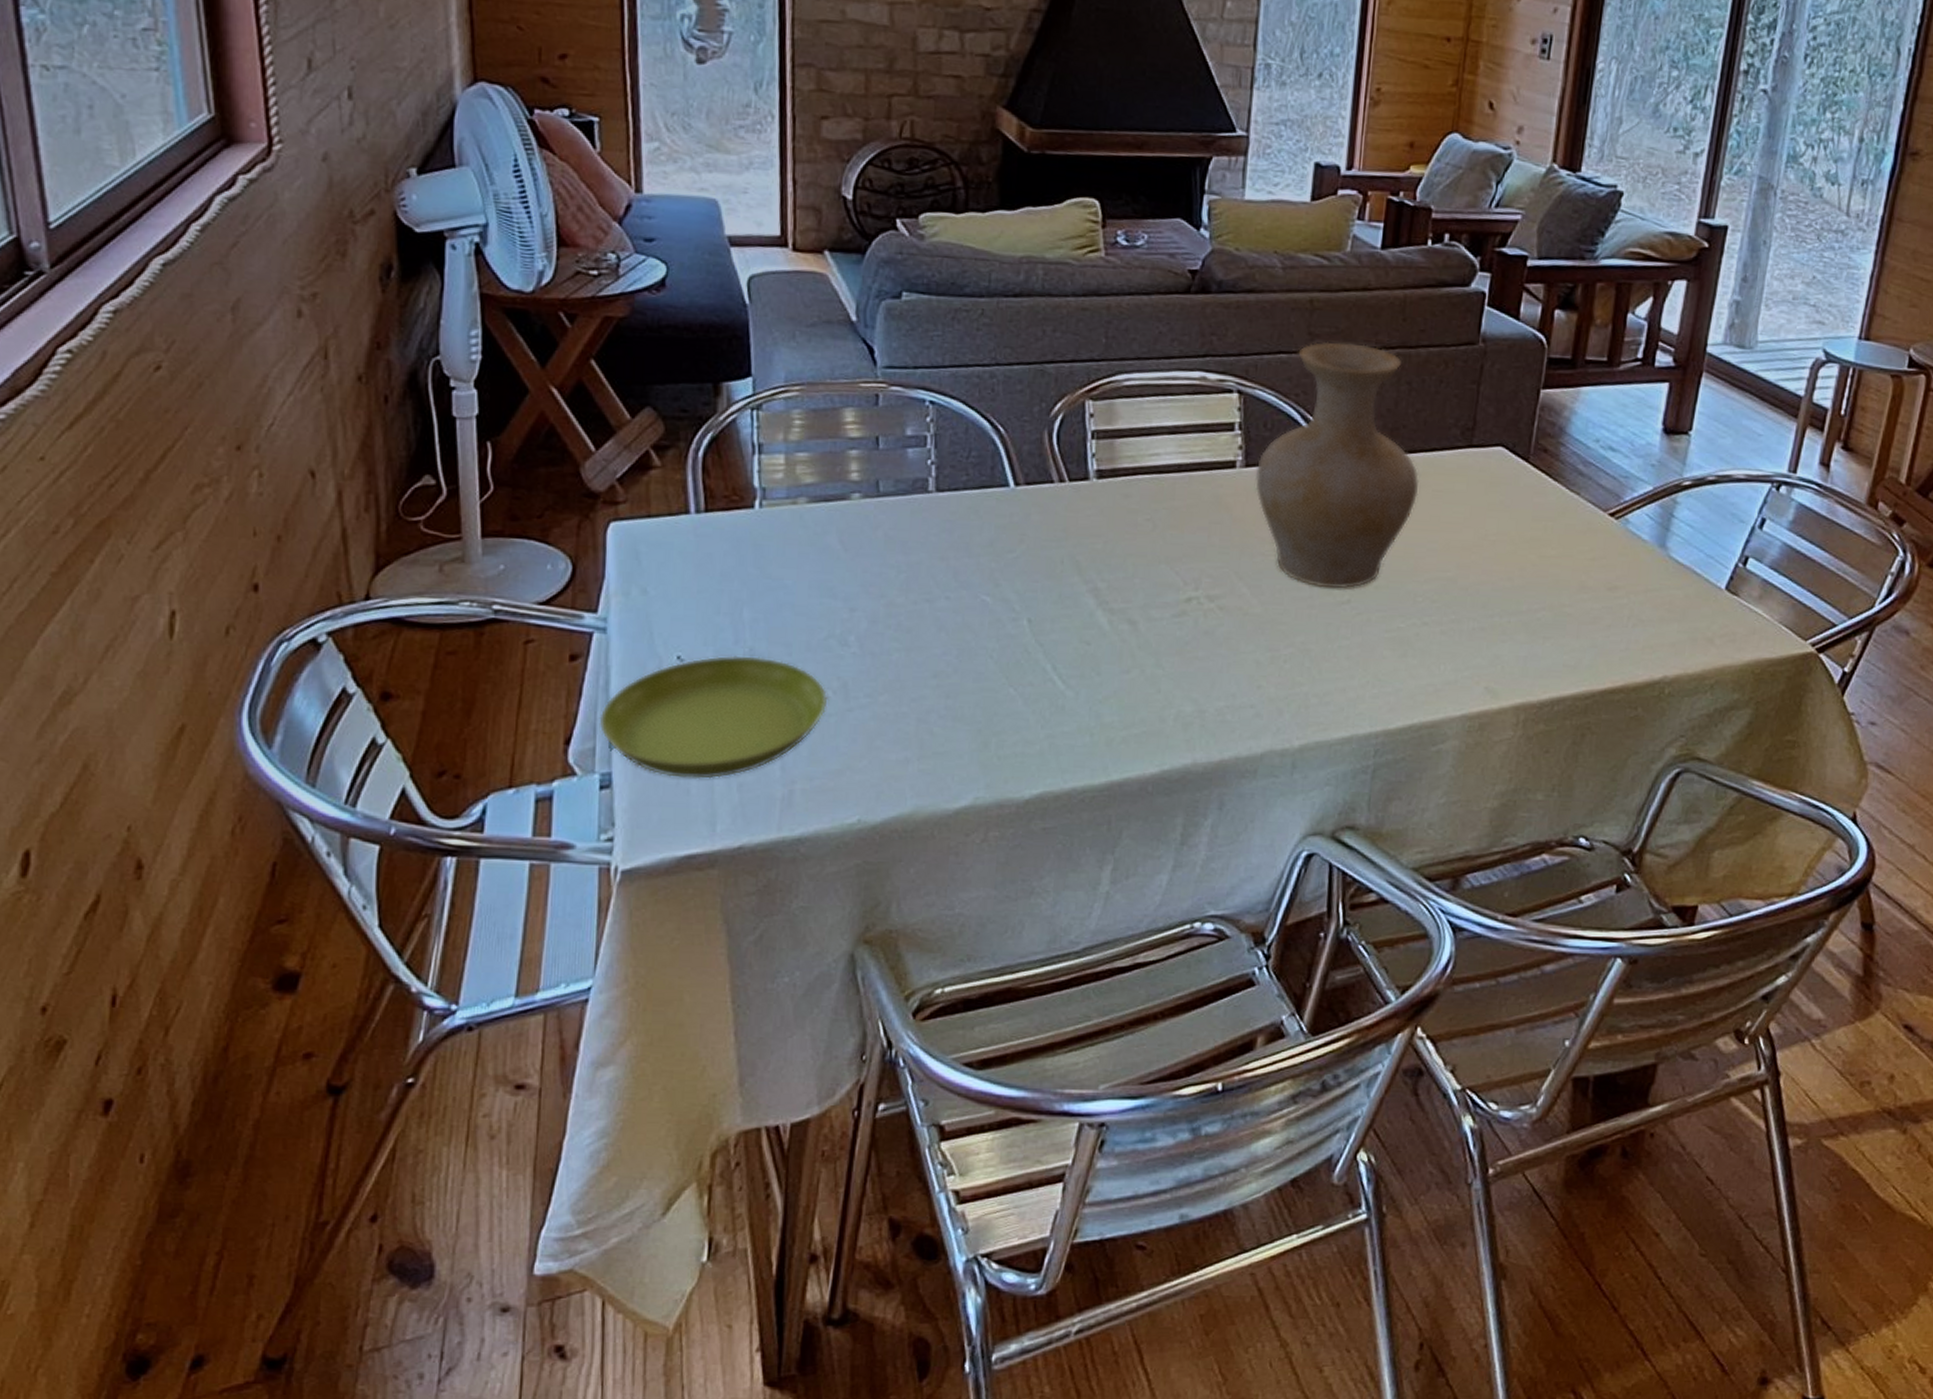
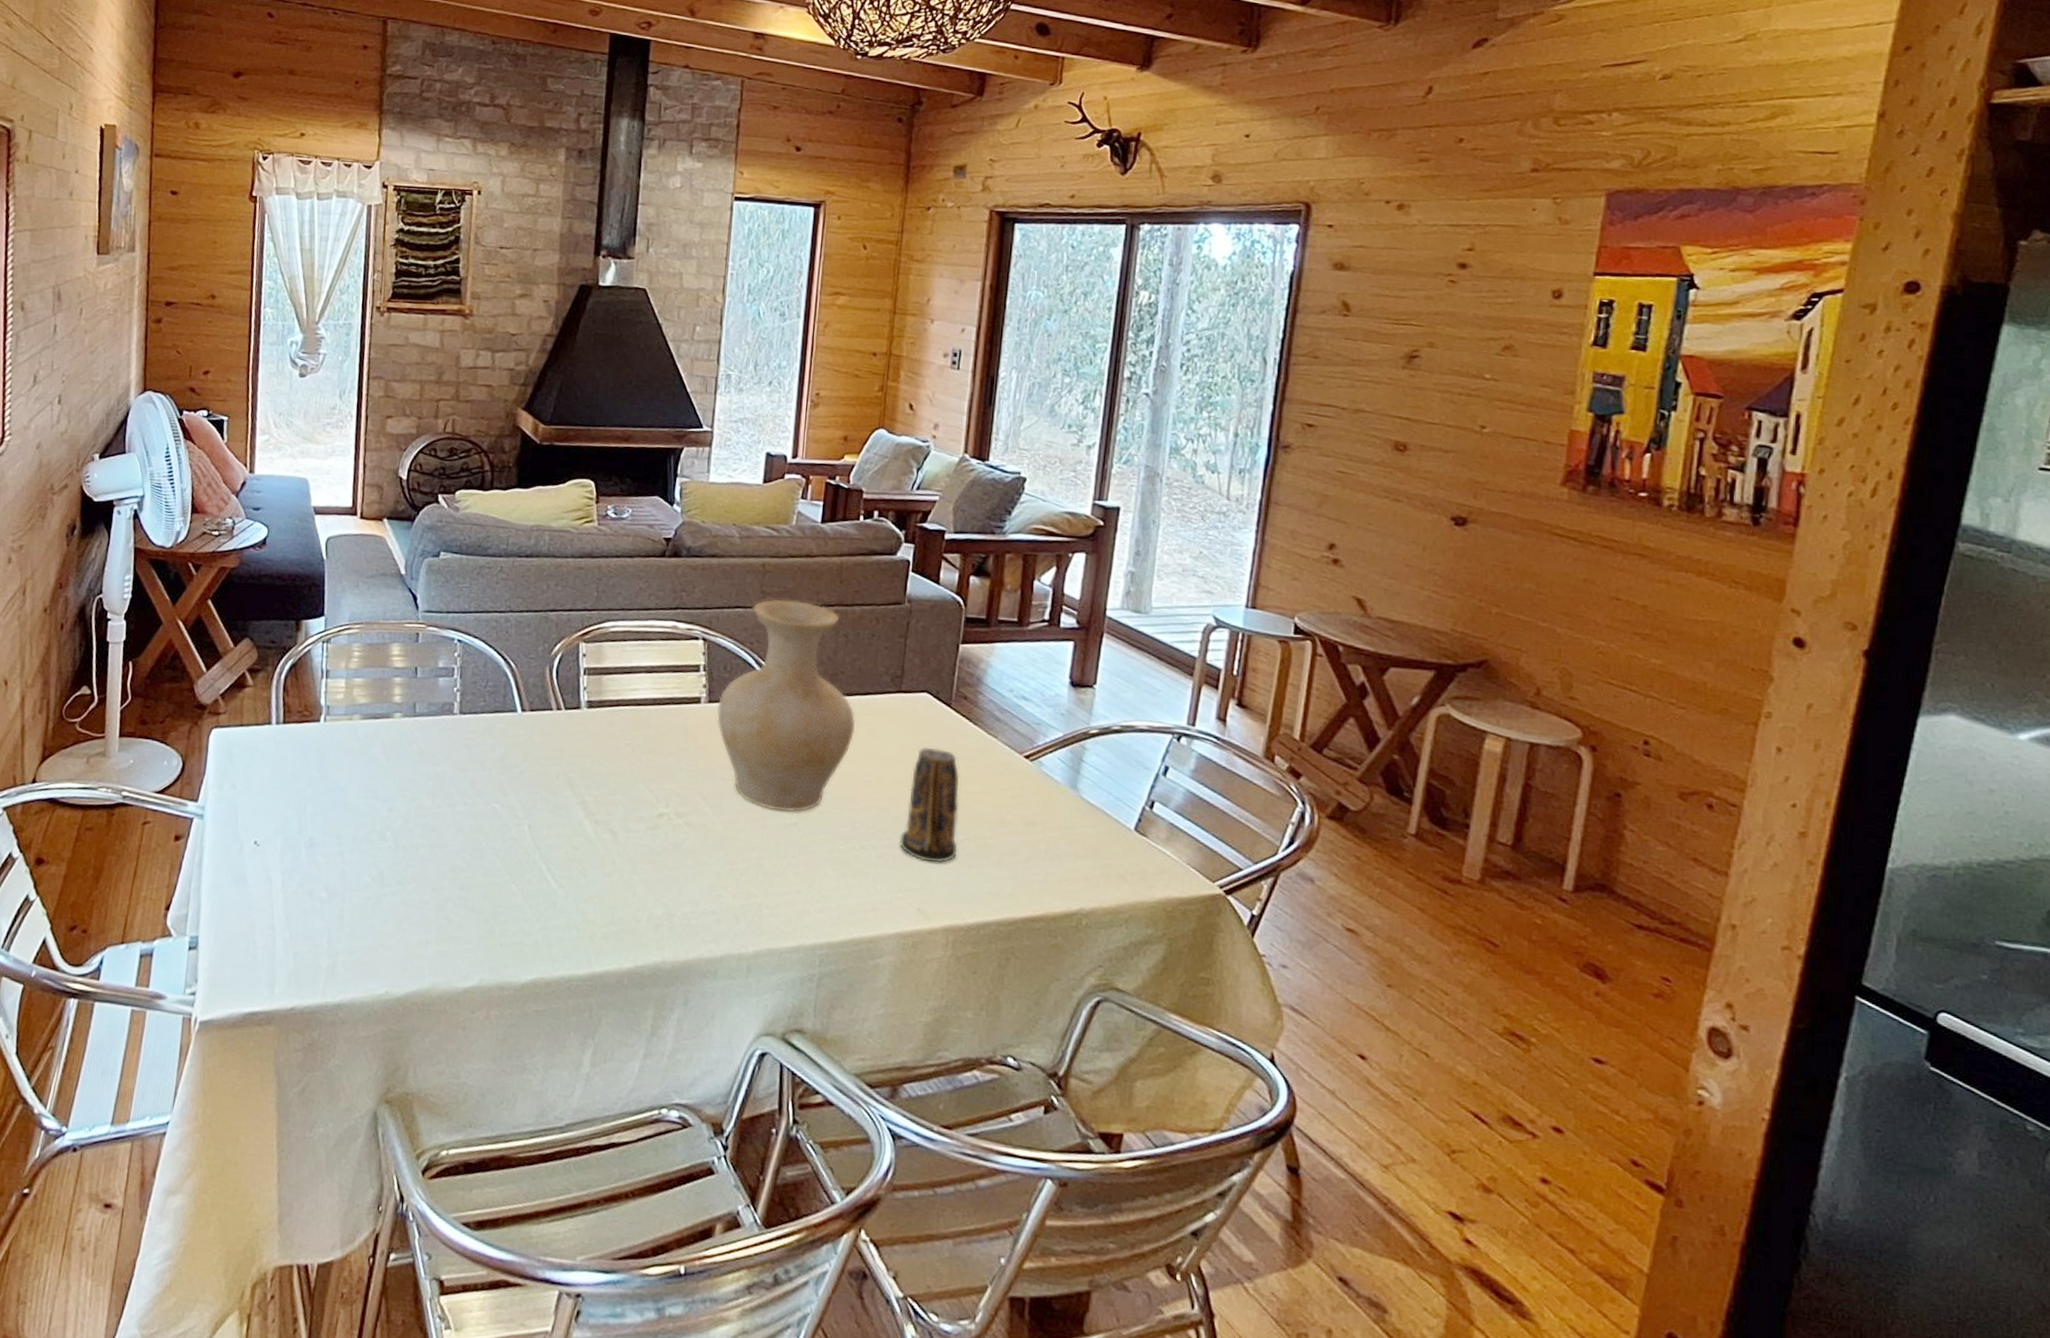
saucer: present [599,655,828,779] -> none [192,843,368,947]
candle: none [1467,508,1537,637] -> present [900,746,960,864]

